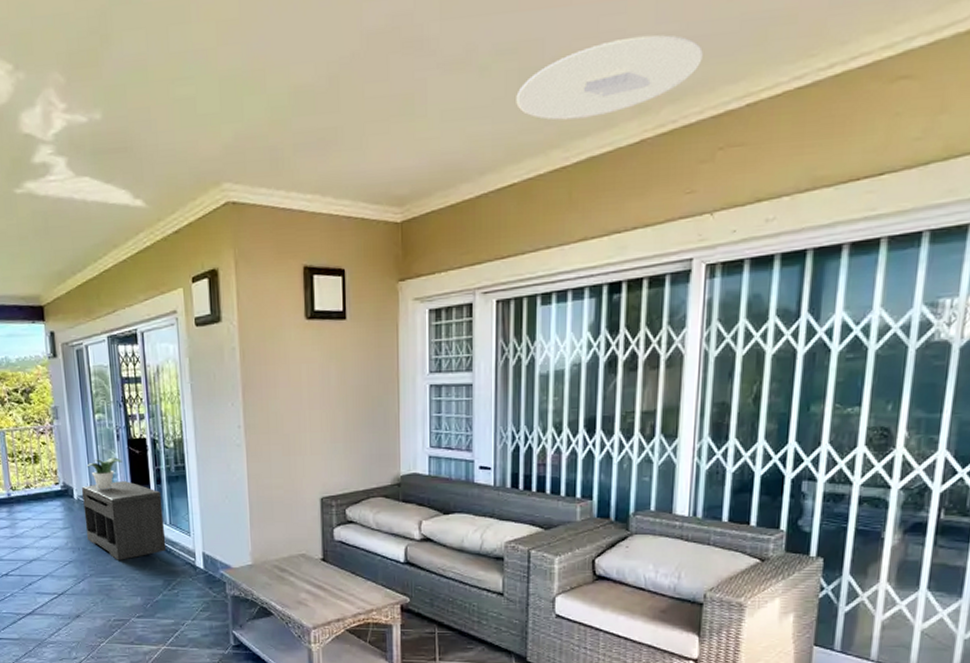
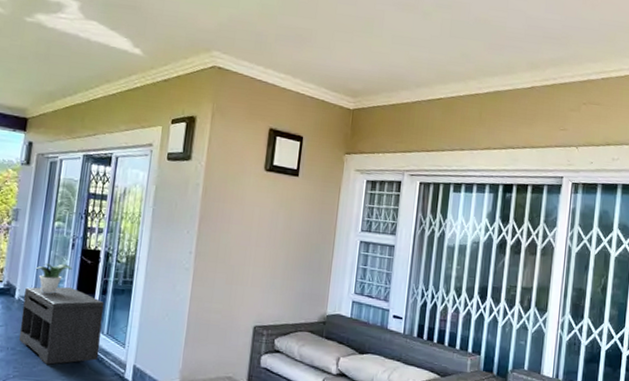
ceiling light: present [516,35,703,121] -> none [447,16,575,64]

